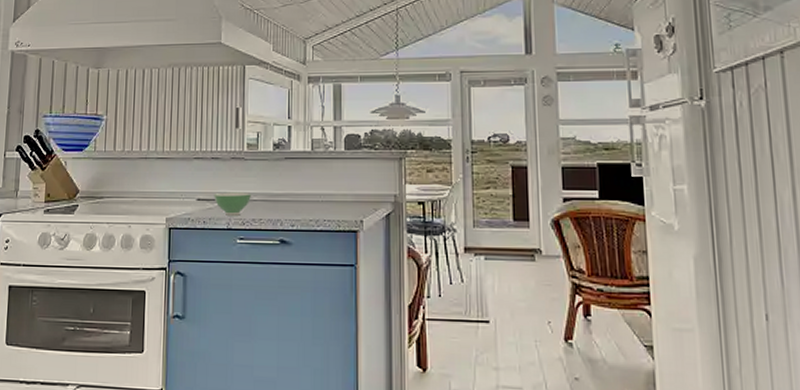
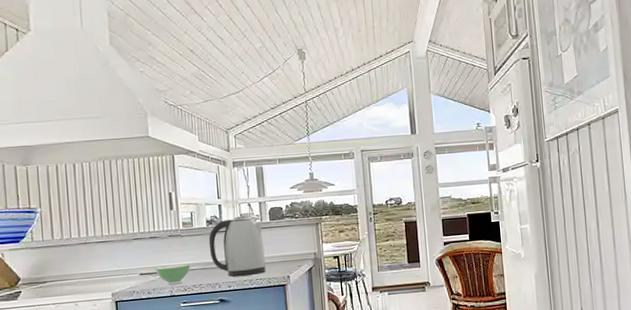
kettle: none [273,141,336,214] -> present [208,216,266,277]

